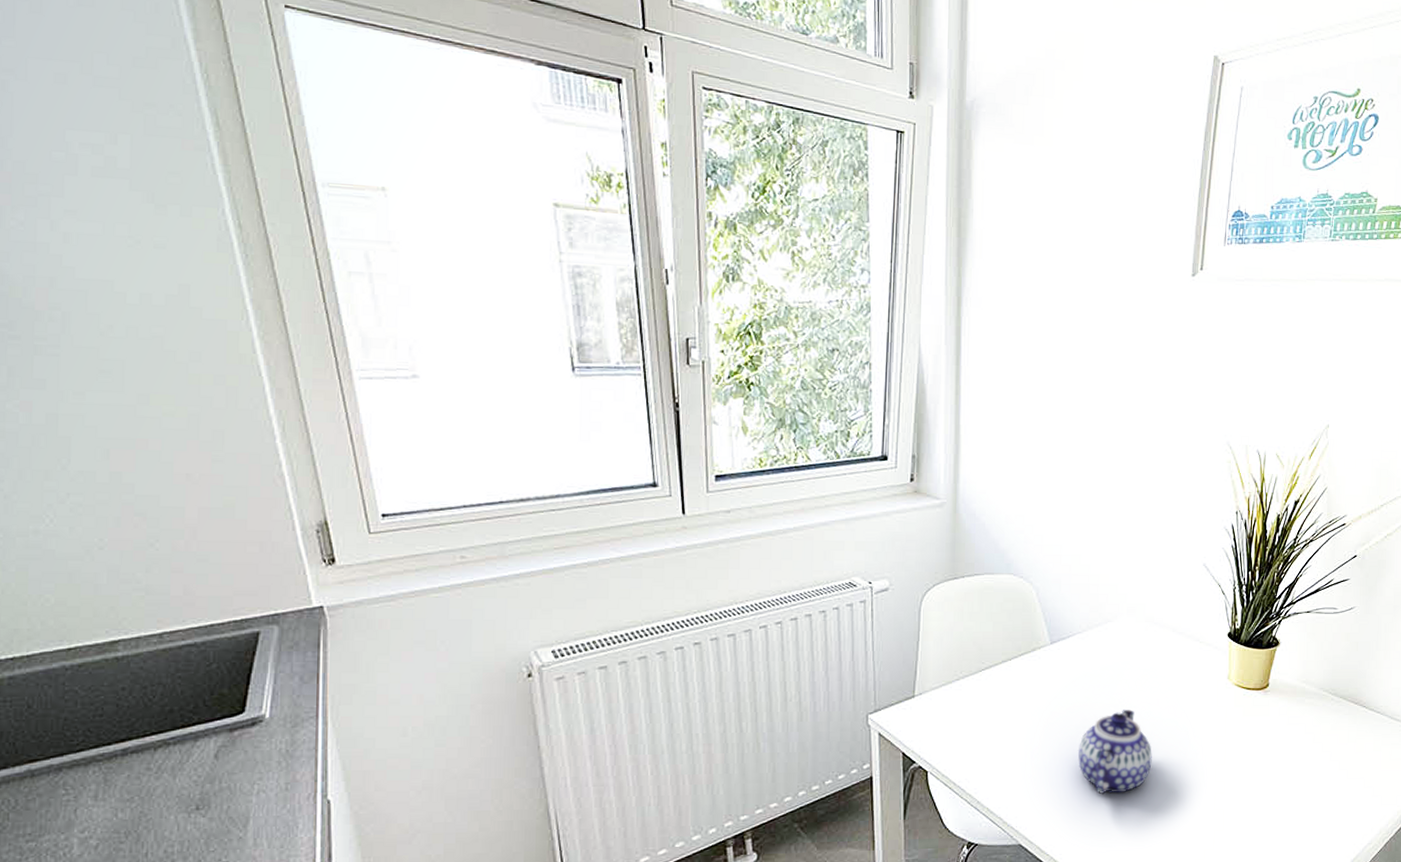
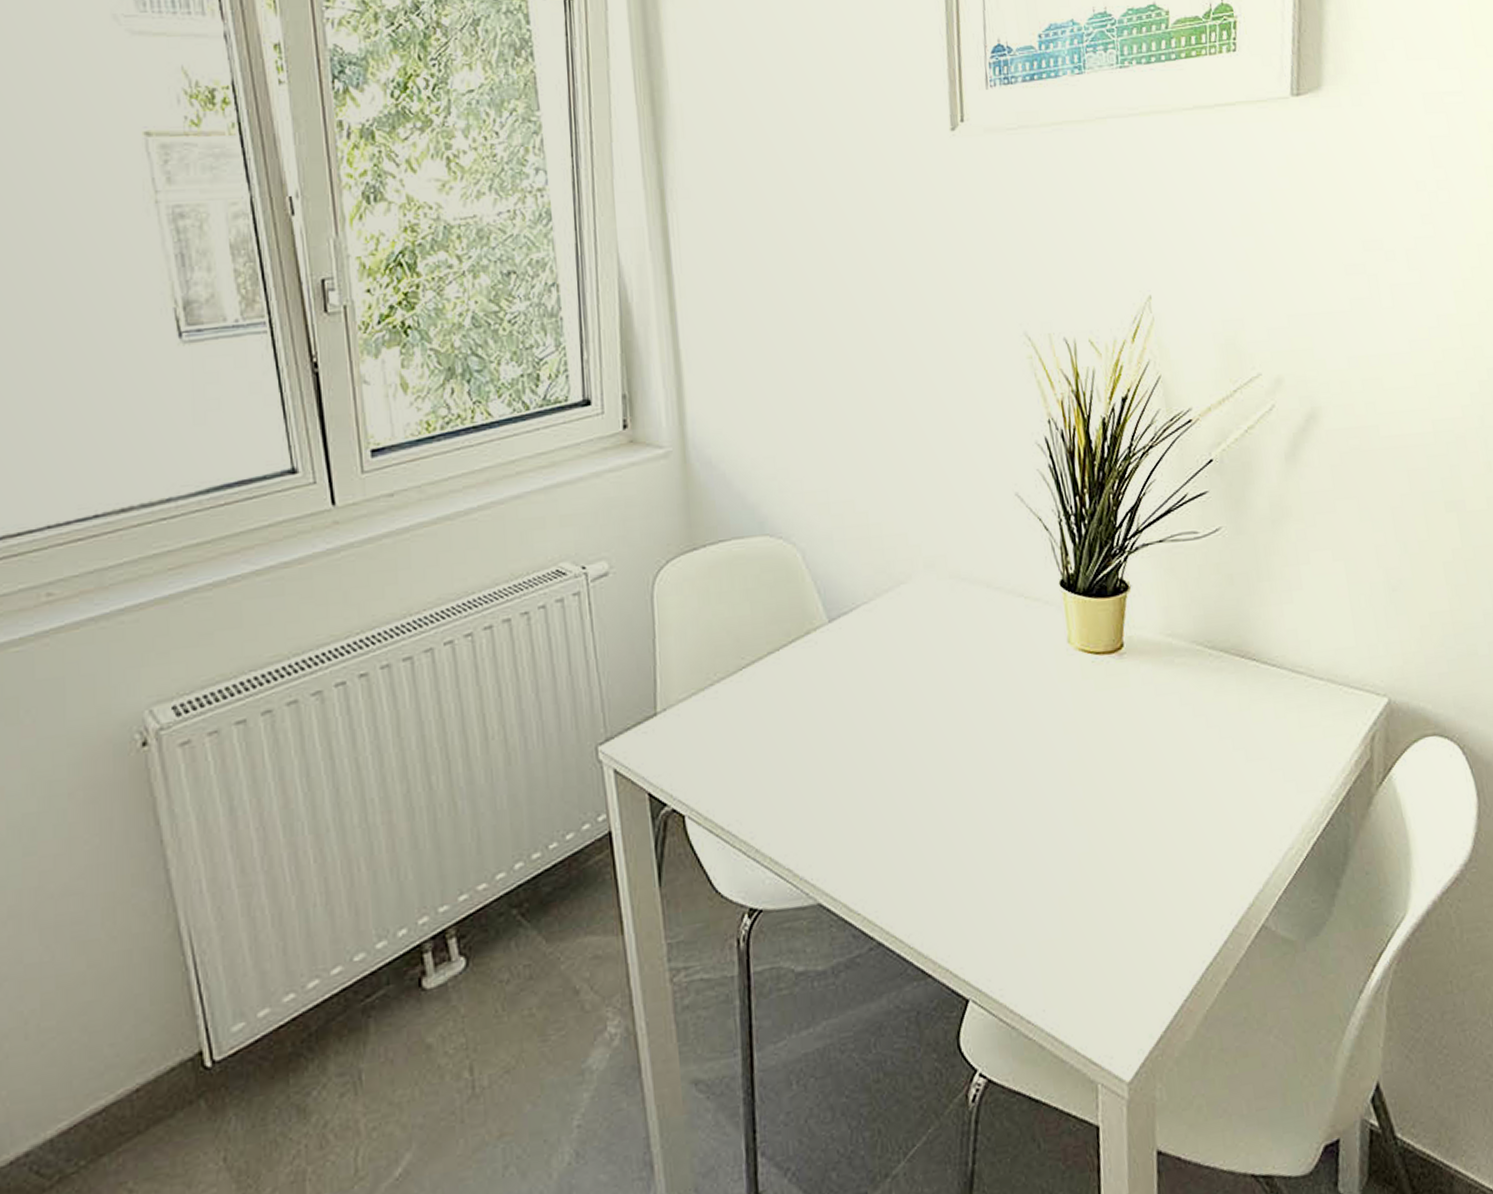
teapot: present [1078,709,1152,794] -> none [882,699,983,820]

